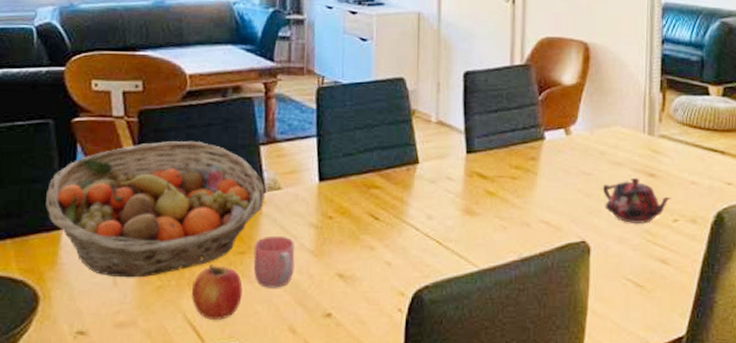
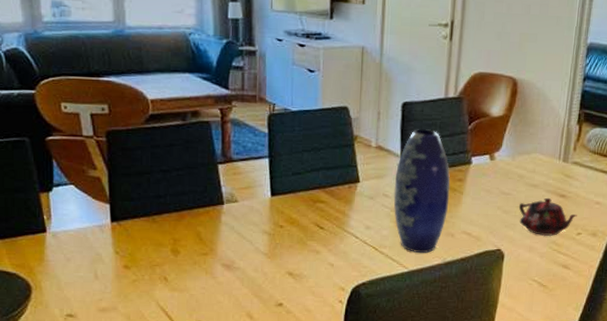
fruit basket: present [45,140,265,278] -> none [29,158,223,273]
apple: present [192,265,243,320] -> none [163,263,206,307]
mug: present [253,235,295,288] -> none [215,240,251,283]
vase: none [458,101,522,248] -> present [393,129,450,254]

